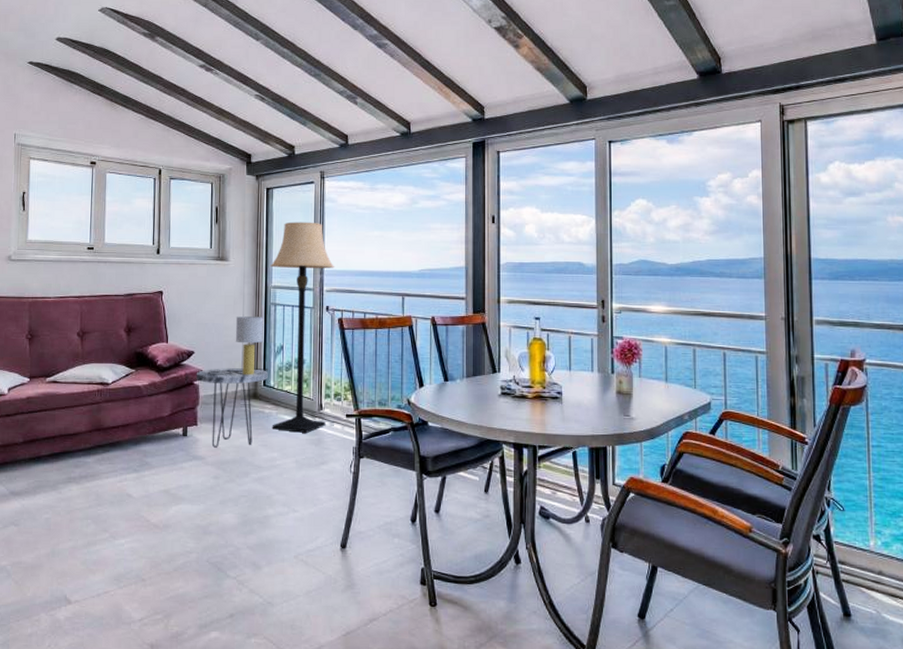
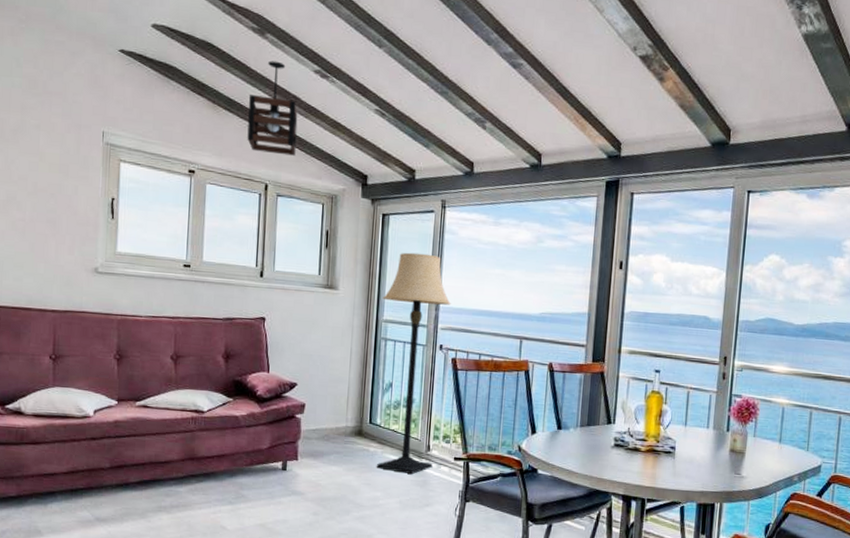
pendant light: none [142,60,186,142] -> present [247,60,298,156]
side table: present [196,368,268,448] -> none [298,402,375,484]
table lamp: present [207,316,268,376] -> none [311,349,375,412]

